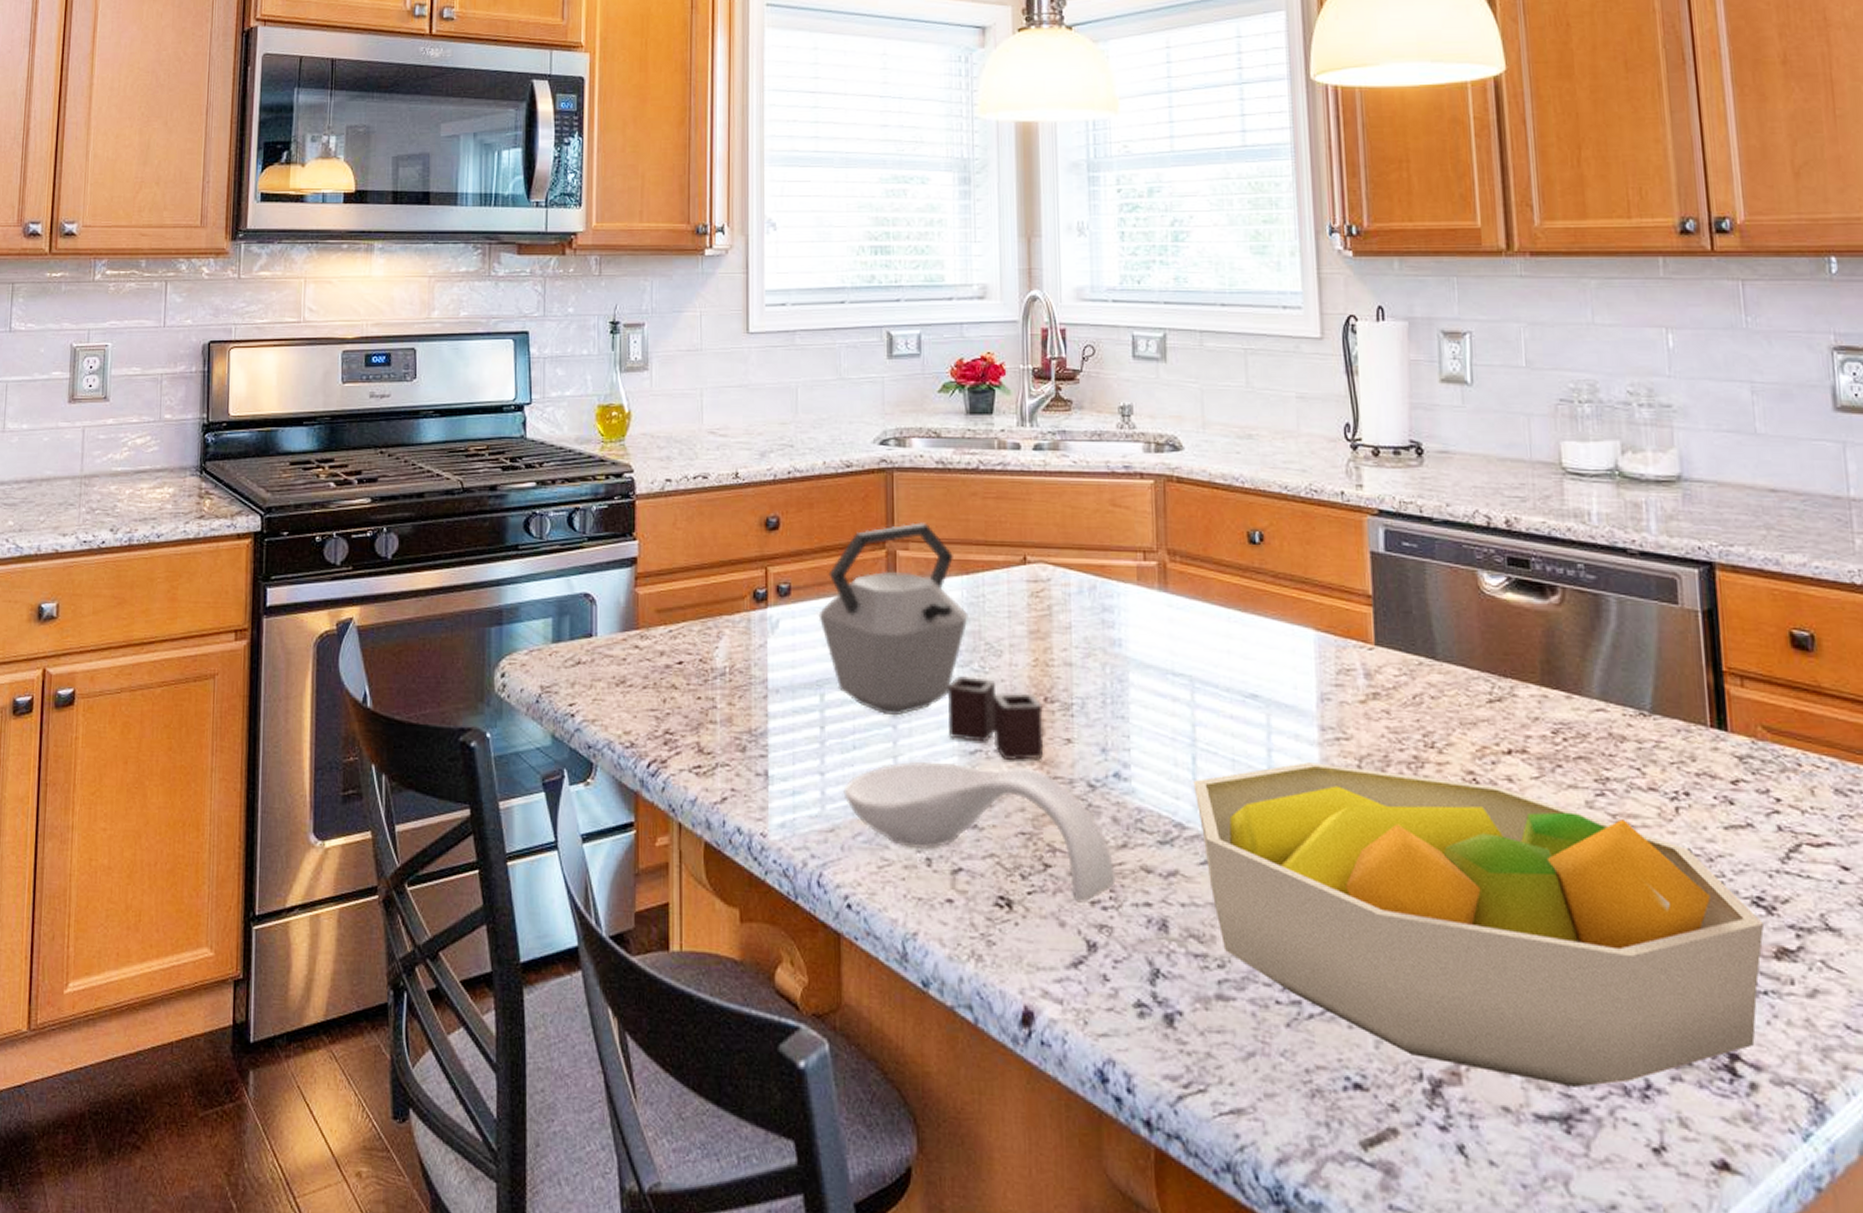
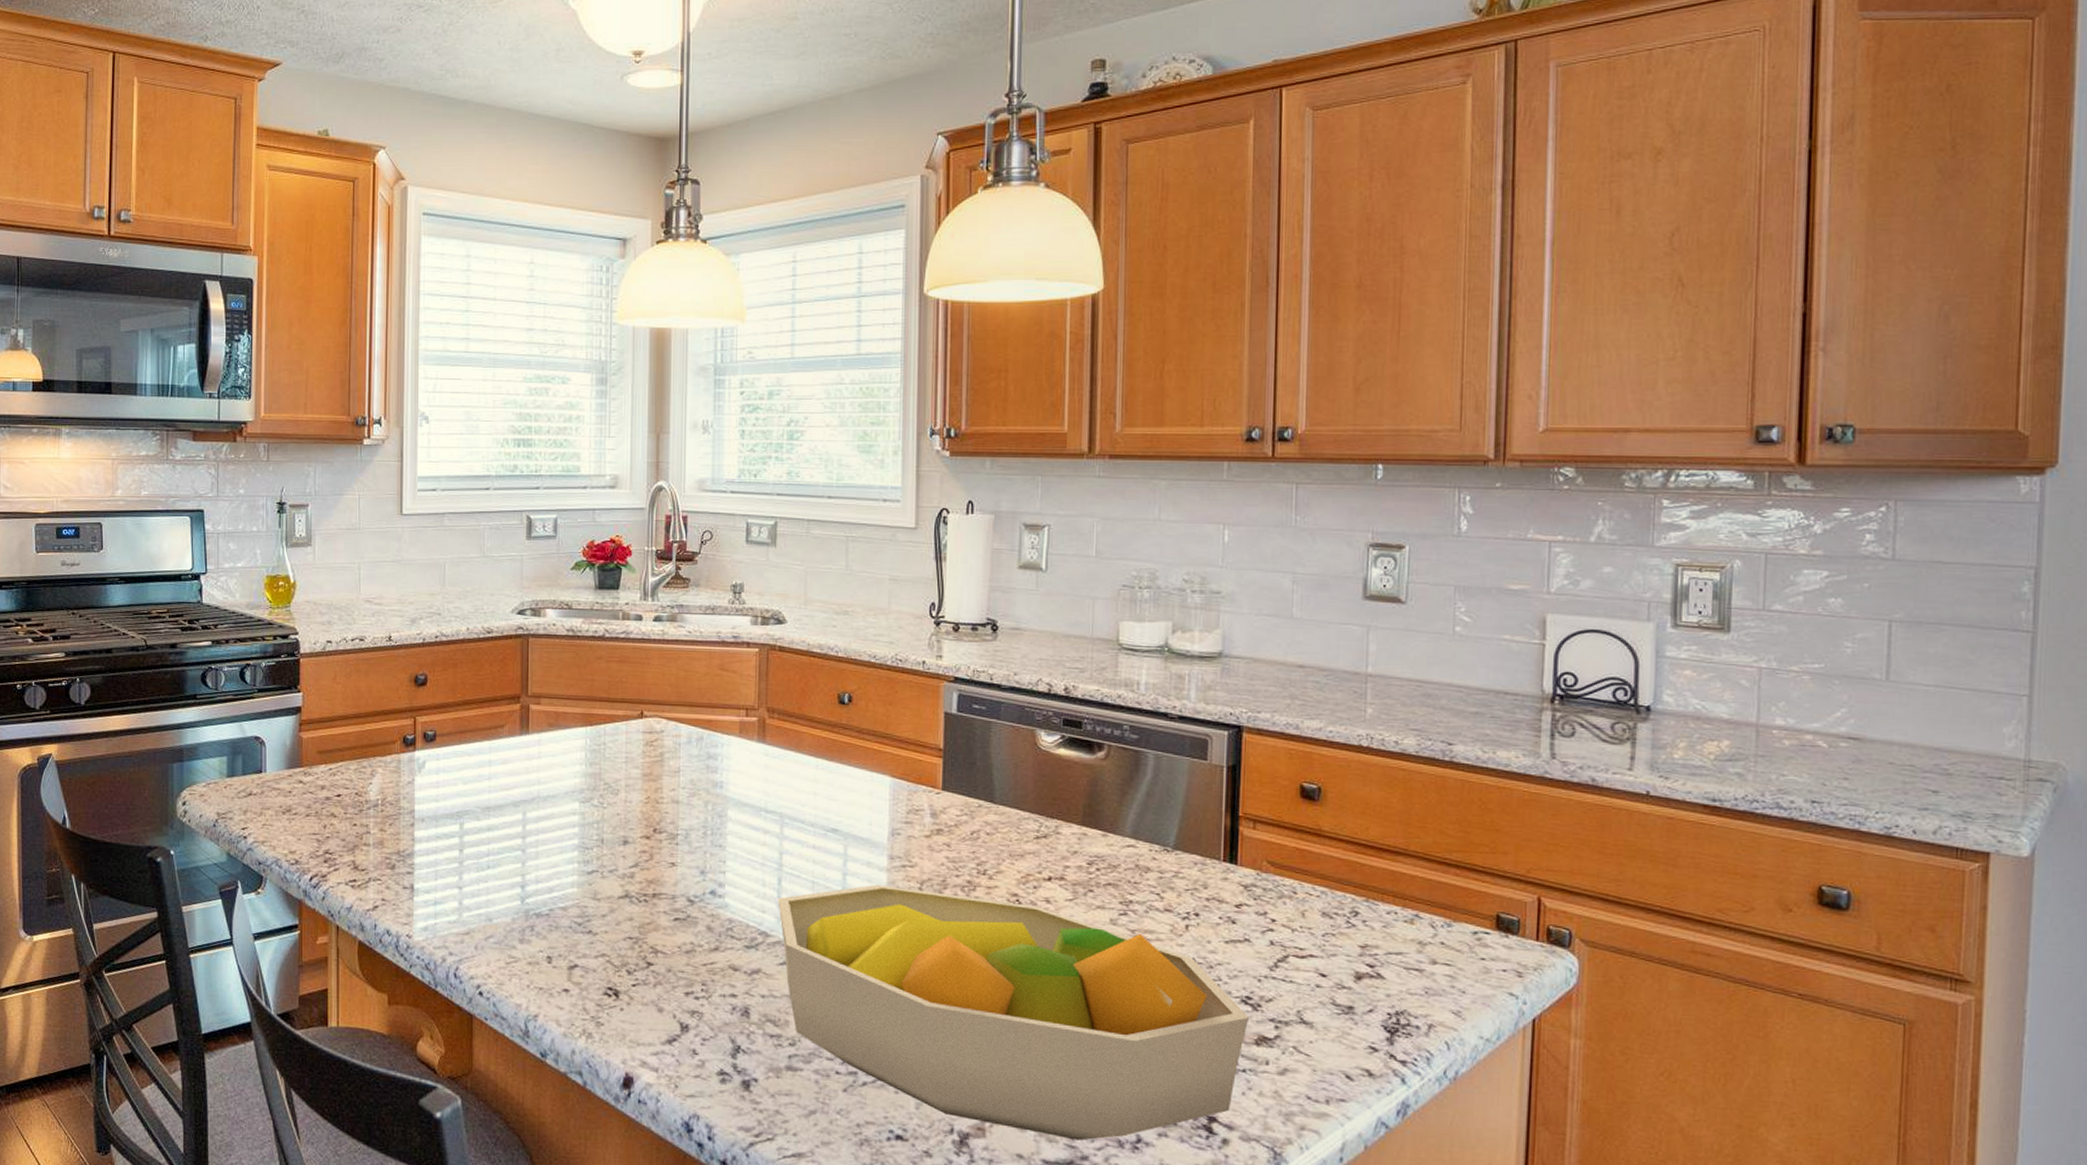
kettle: present [818,522,1044,761] -> none [460,681,652,880]
spoon rest: present [843,761,1117,903] -> none [478,878,709,994]

